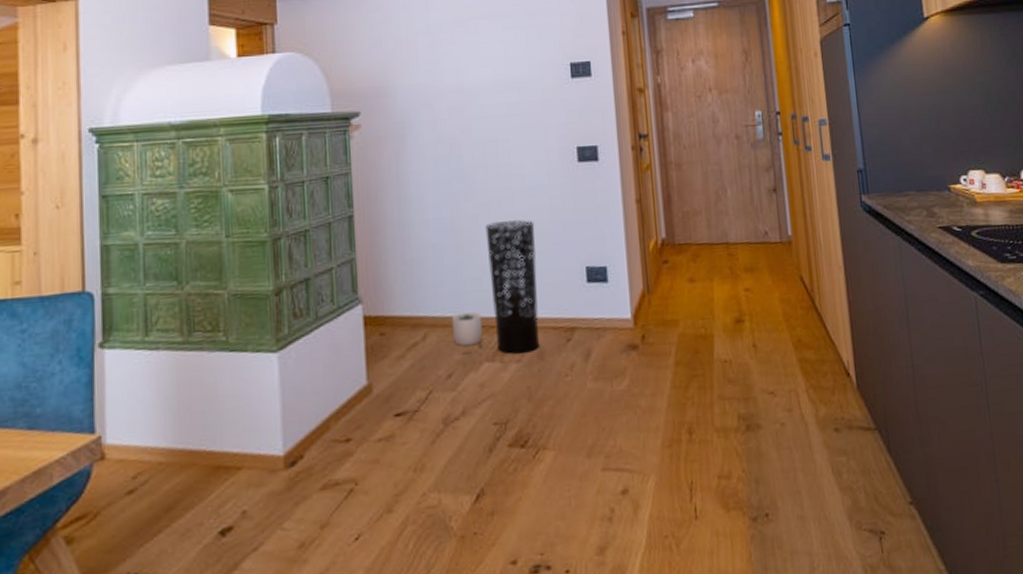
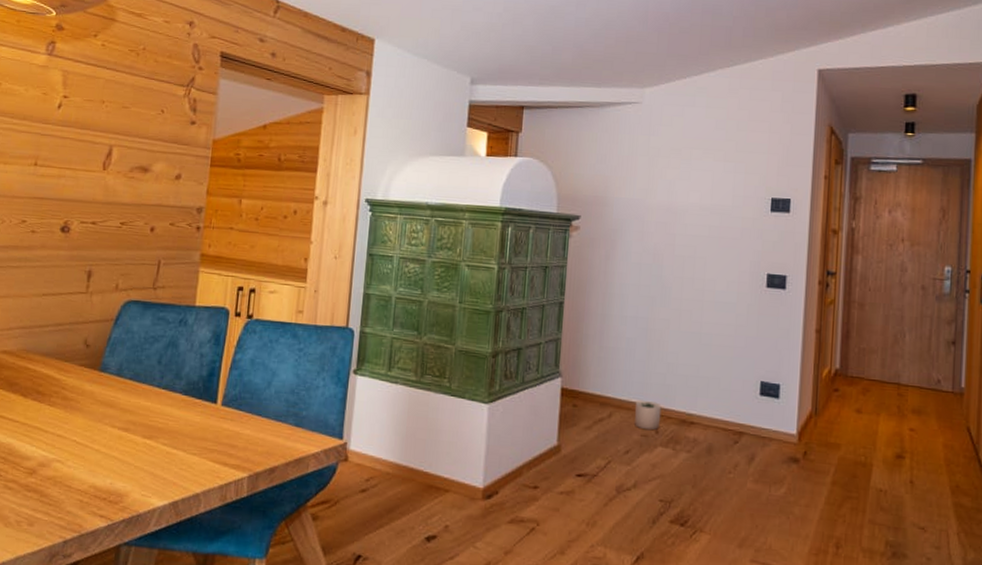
umbrella stand: present [485,220,539,354] -> none [672,328,719,446]

